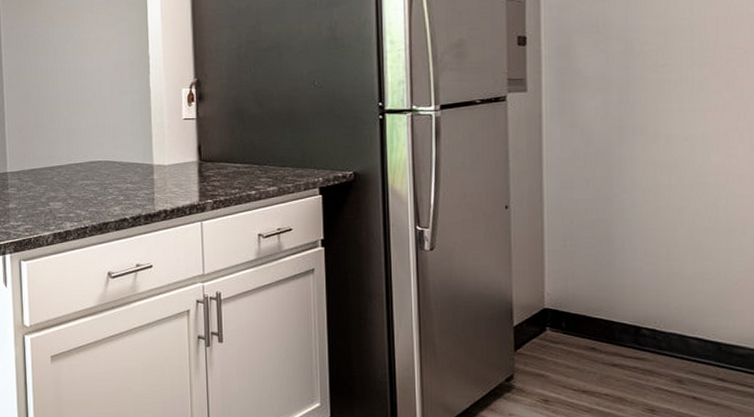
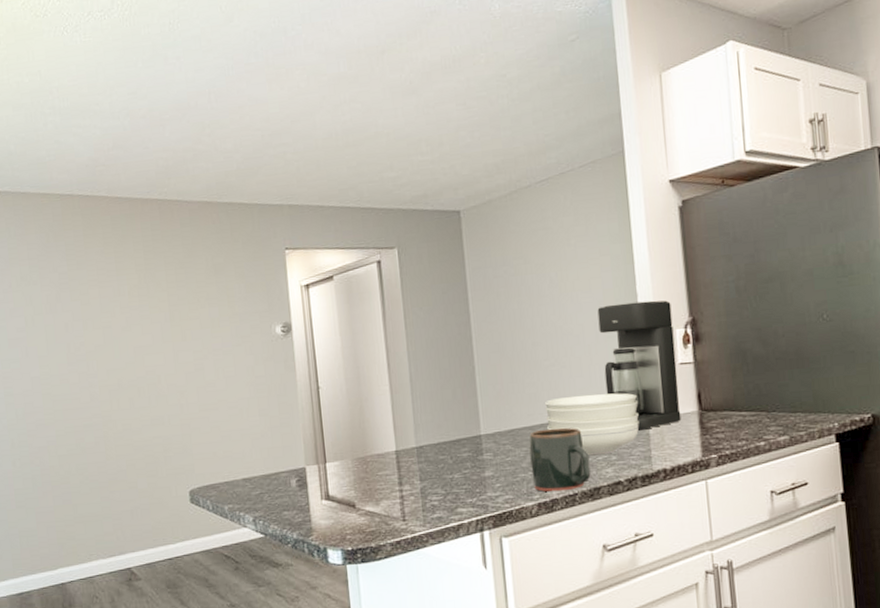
mug: none [48,169,101,225] -> present [529,427,591,492]
bowl: none [63,141,146,195] -> present [544,393,640,456]
coffee maker: none [113,62,183,175] -> present [597,300,681,430]

